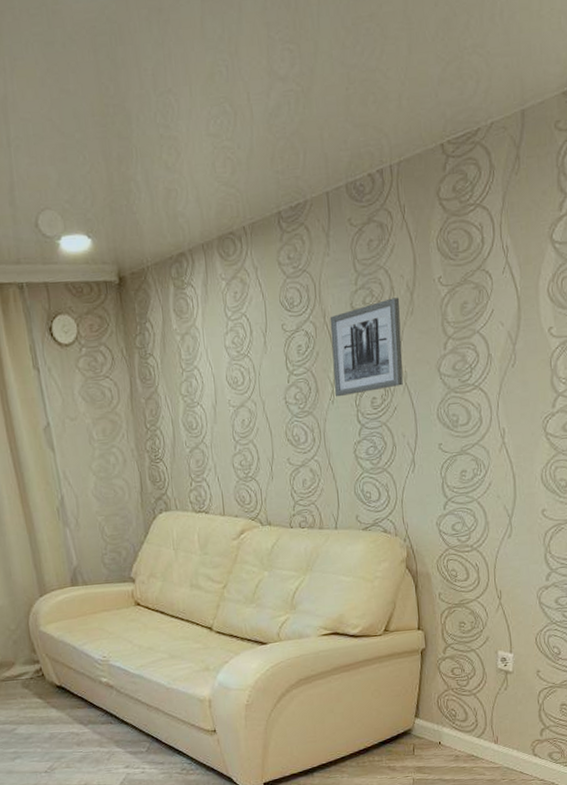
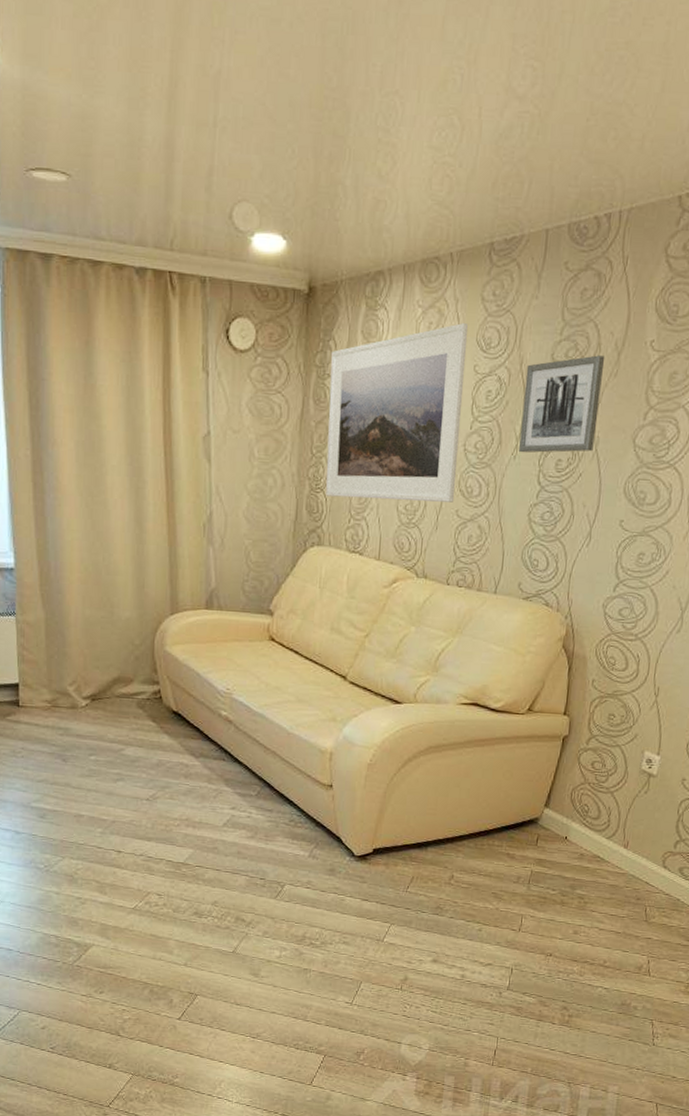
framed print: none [148,288,285,465] -> present [325,323,469,503]

